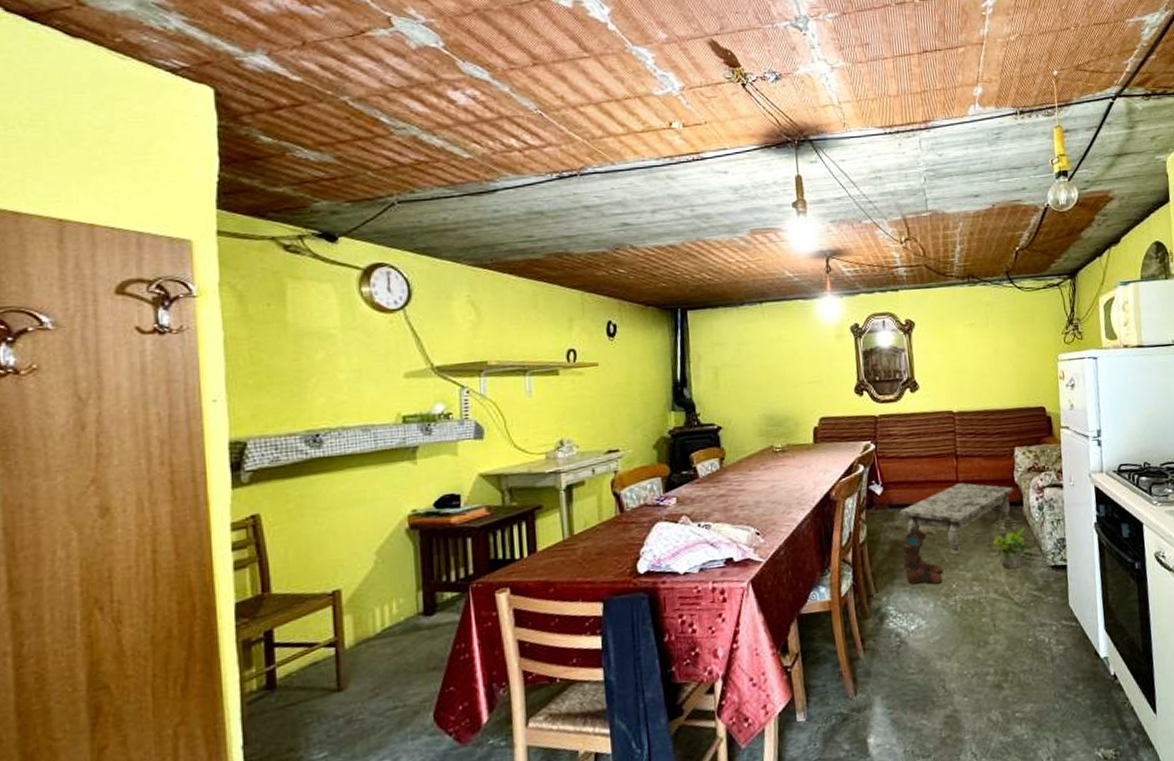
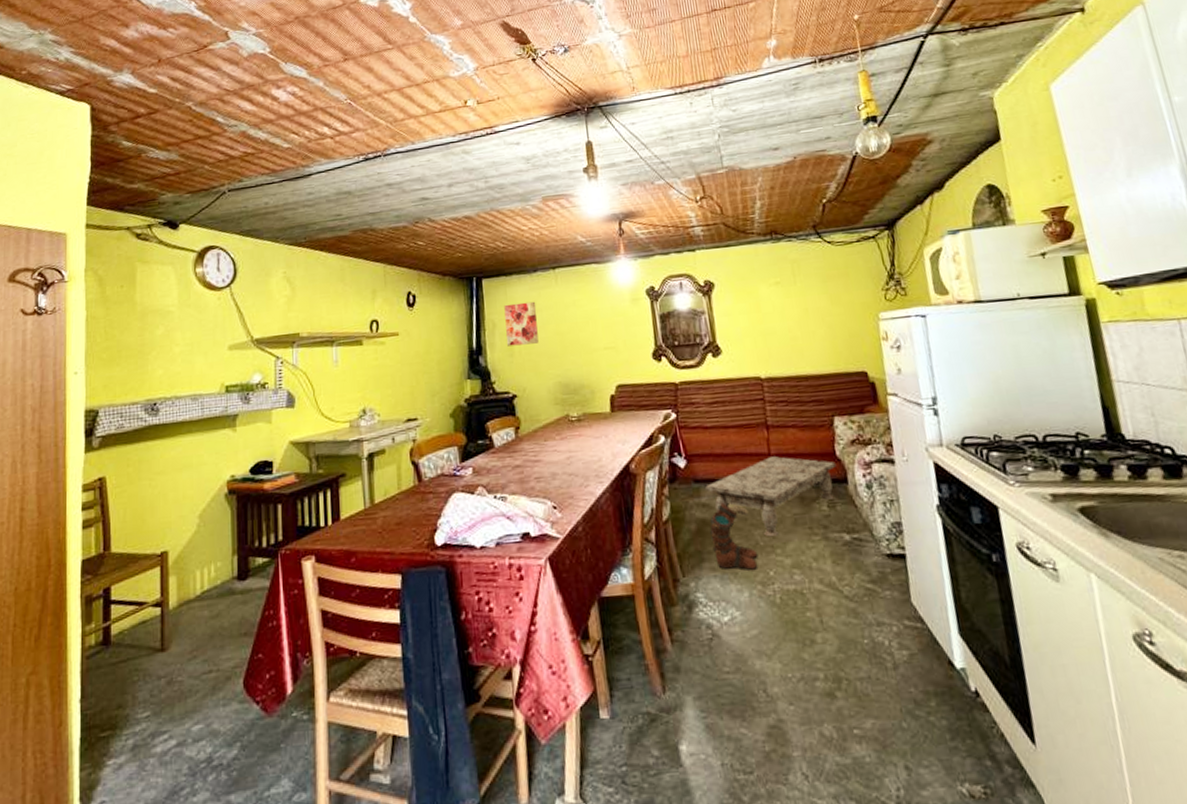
wall art: none [710,334,744,379] -> present [504,301,539,346]
potted plant: present [994,528,1030,569] -> none [815,509,860,556]

